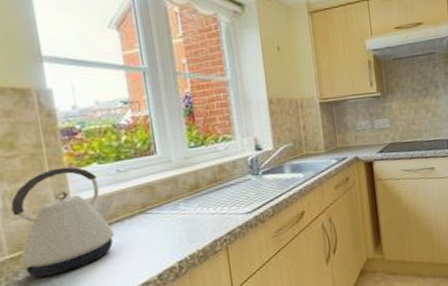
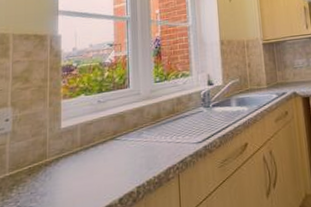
kettle: present [10,167,115,278] -> none [9,97,93,195]

